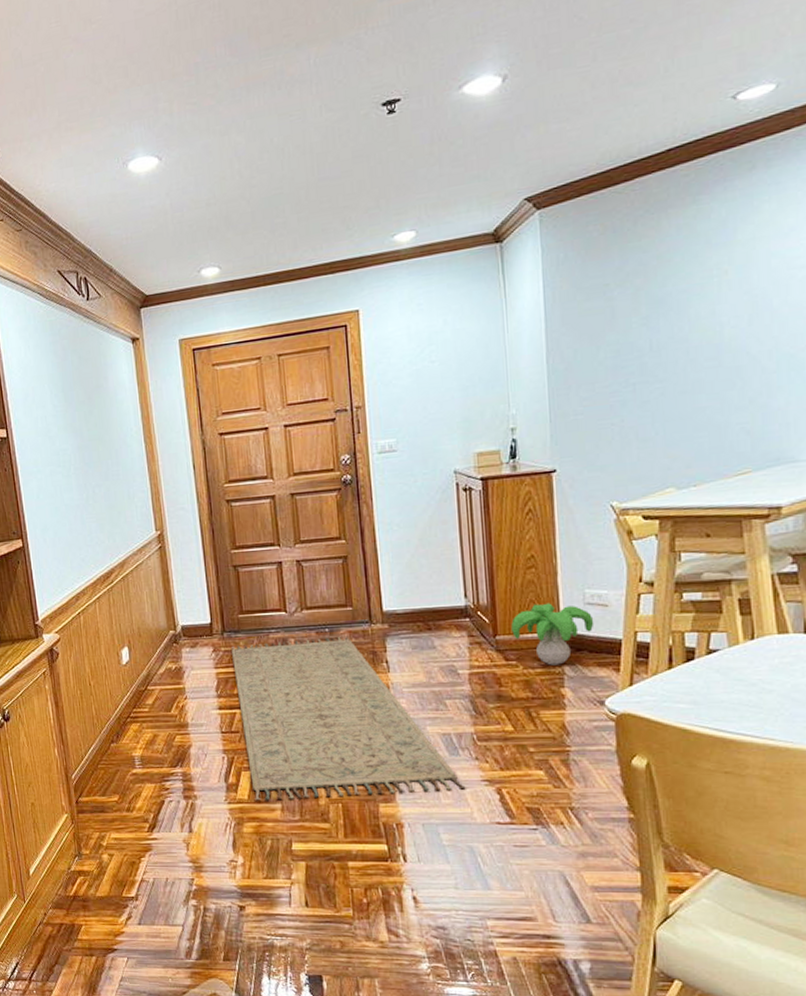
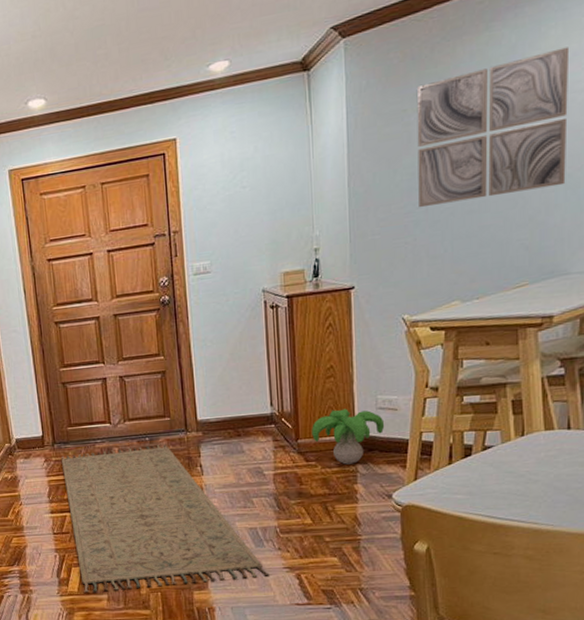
wall art: none [619,221,789,387] -> present [416,47,570,208]

